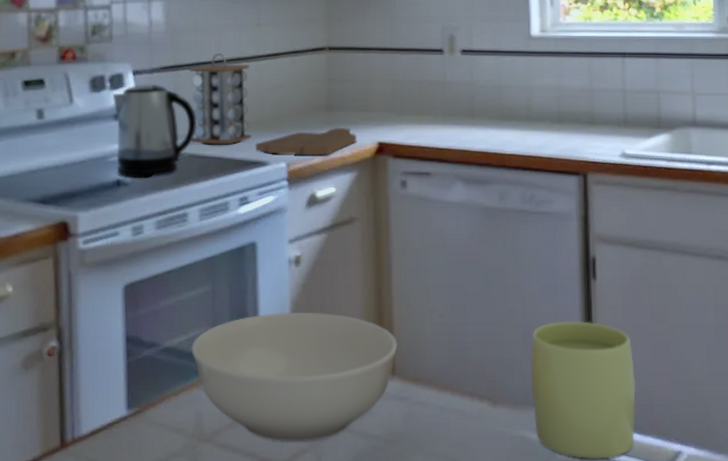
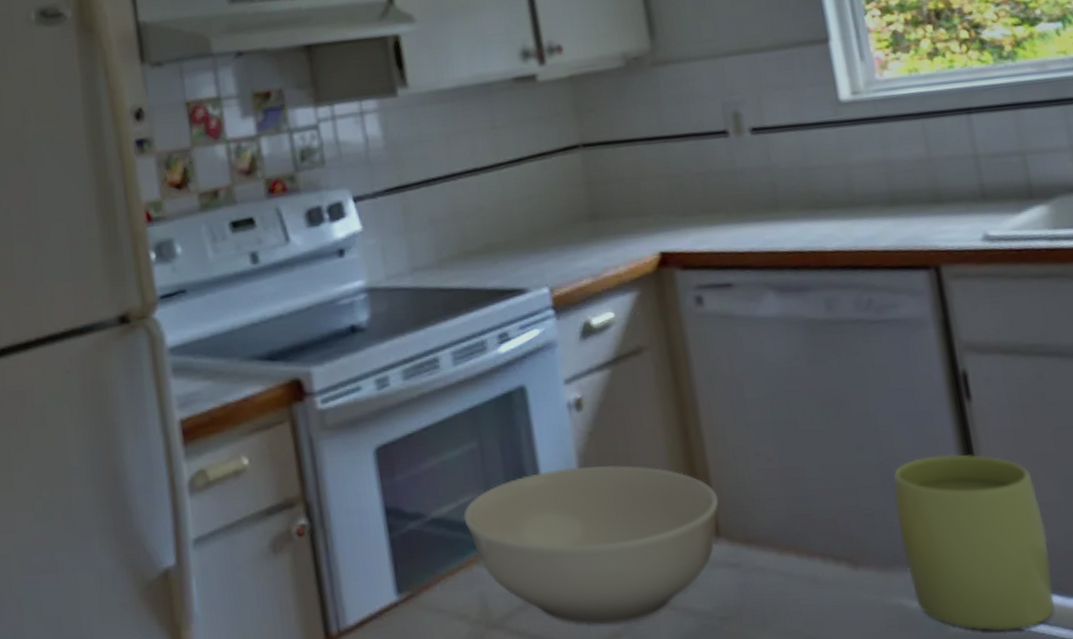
kettle: present [112,84,197,178] -> none [333,210,436,322]
spice rack: present [188,52,251,146] -> none [417,165,503,276]
cutting board: present [255,128,357,155] -> none [508,238,633,279]

